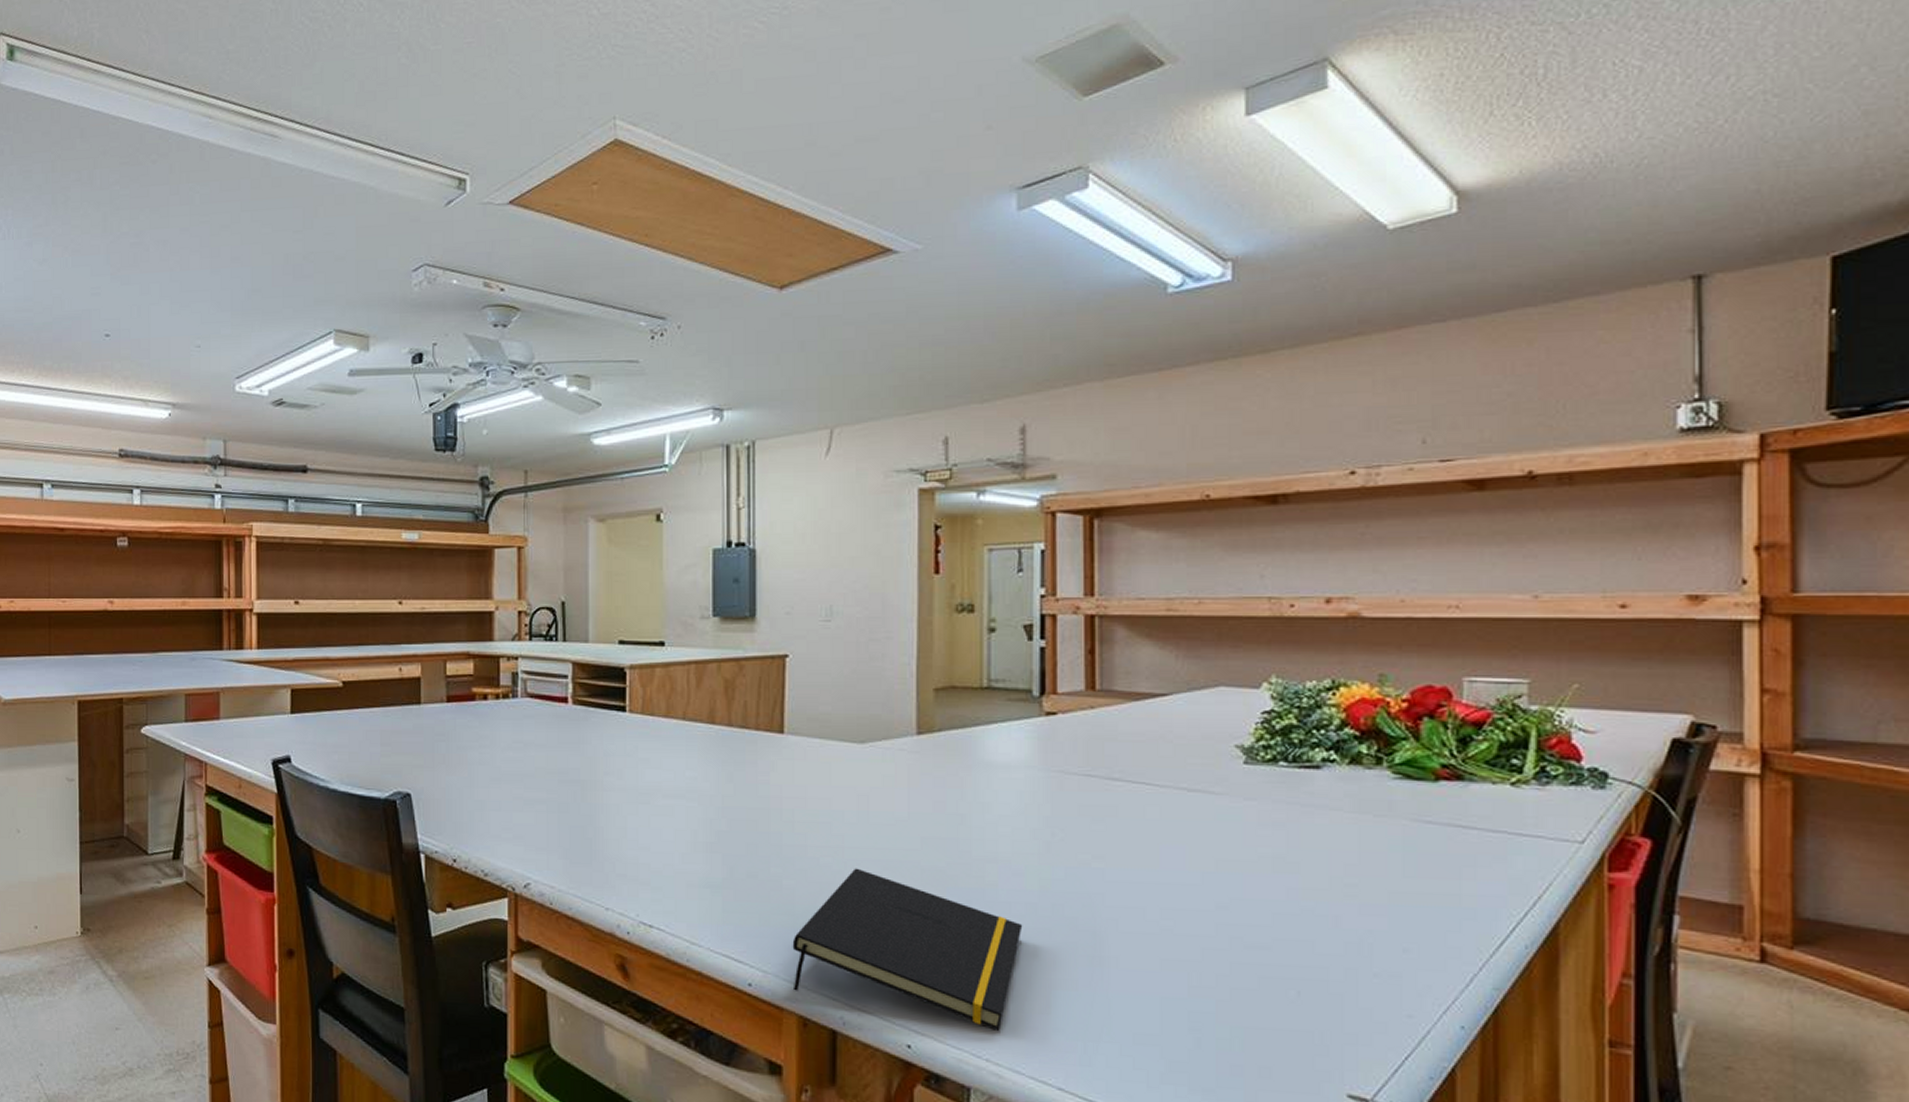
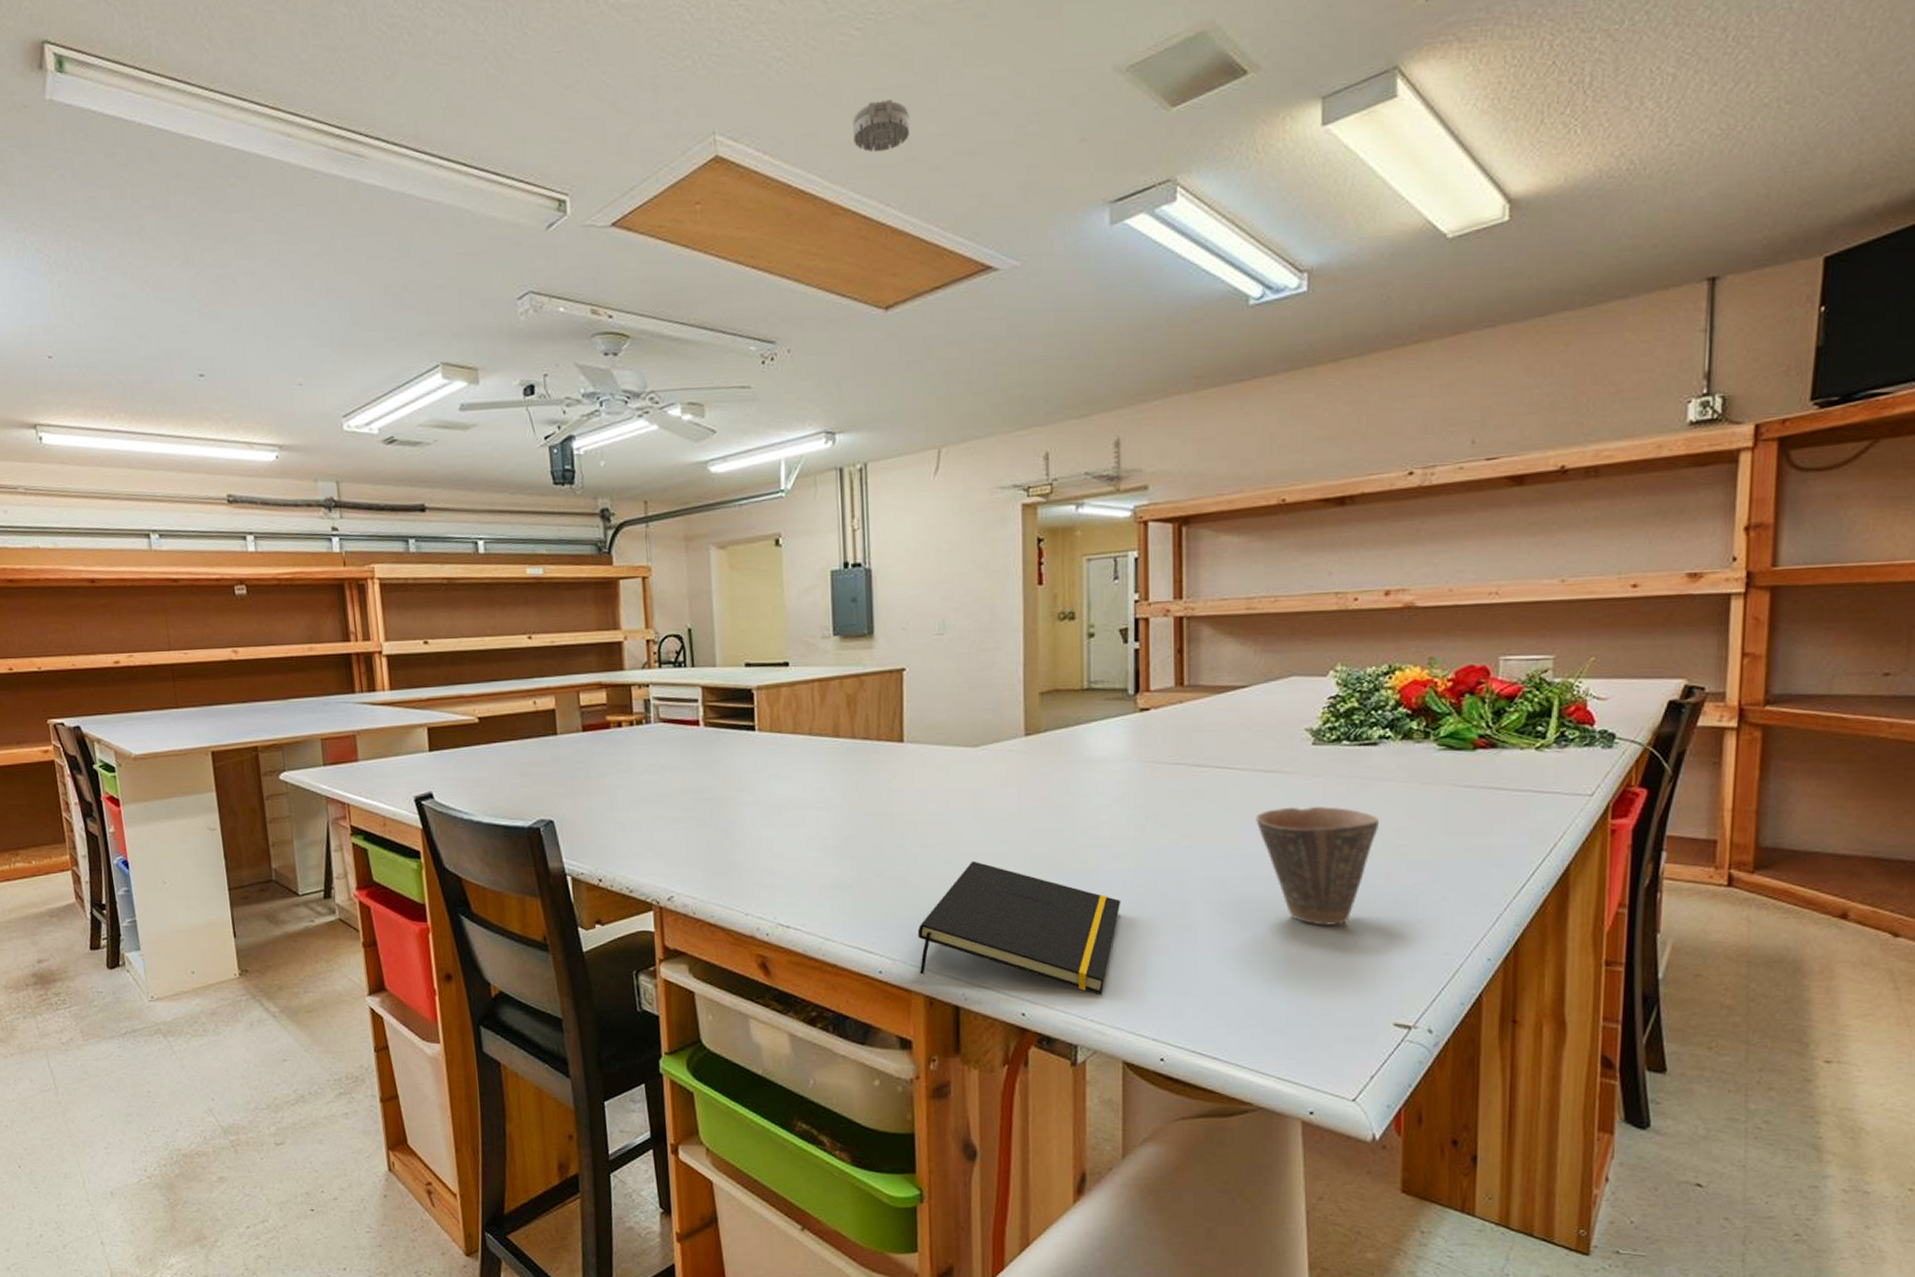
smoke detector: none [753,88,810,138] -> present [853,99,910,153]
cup: none [1178,832,1324,972] -> present [1256,806,1379,925]

